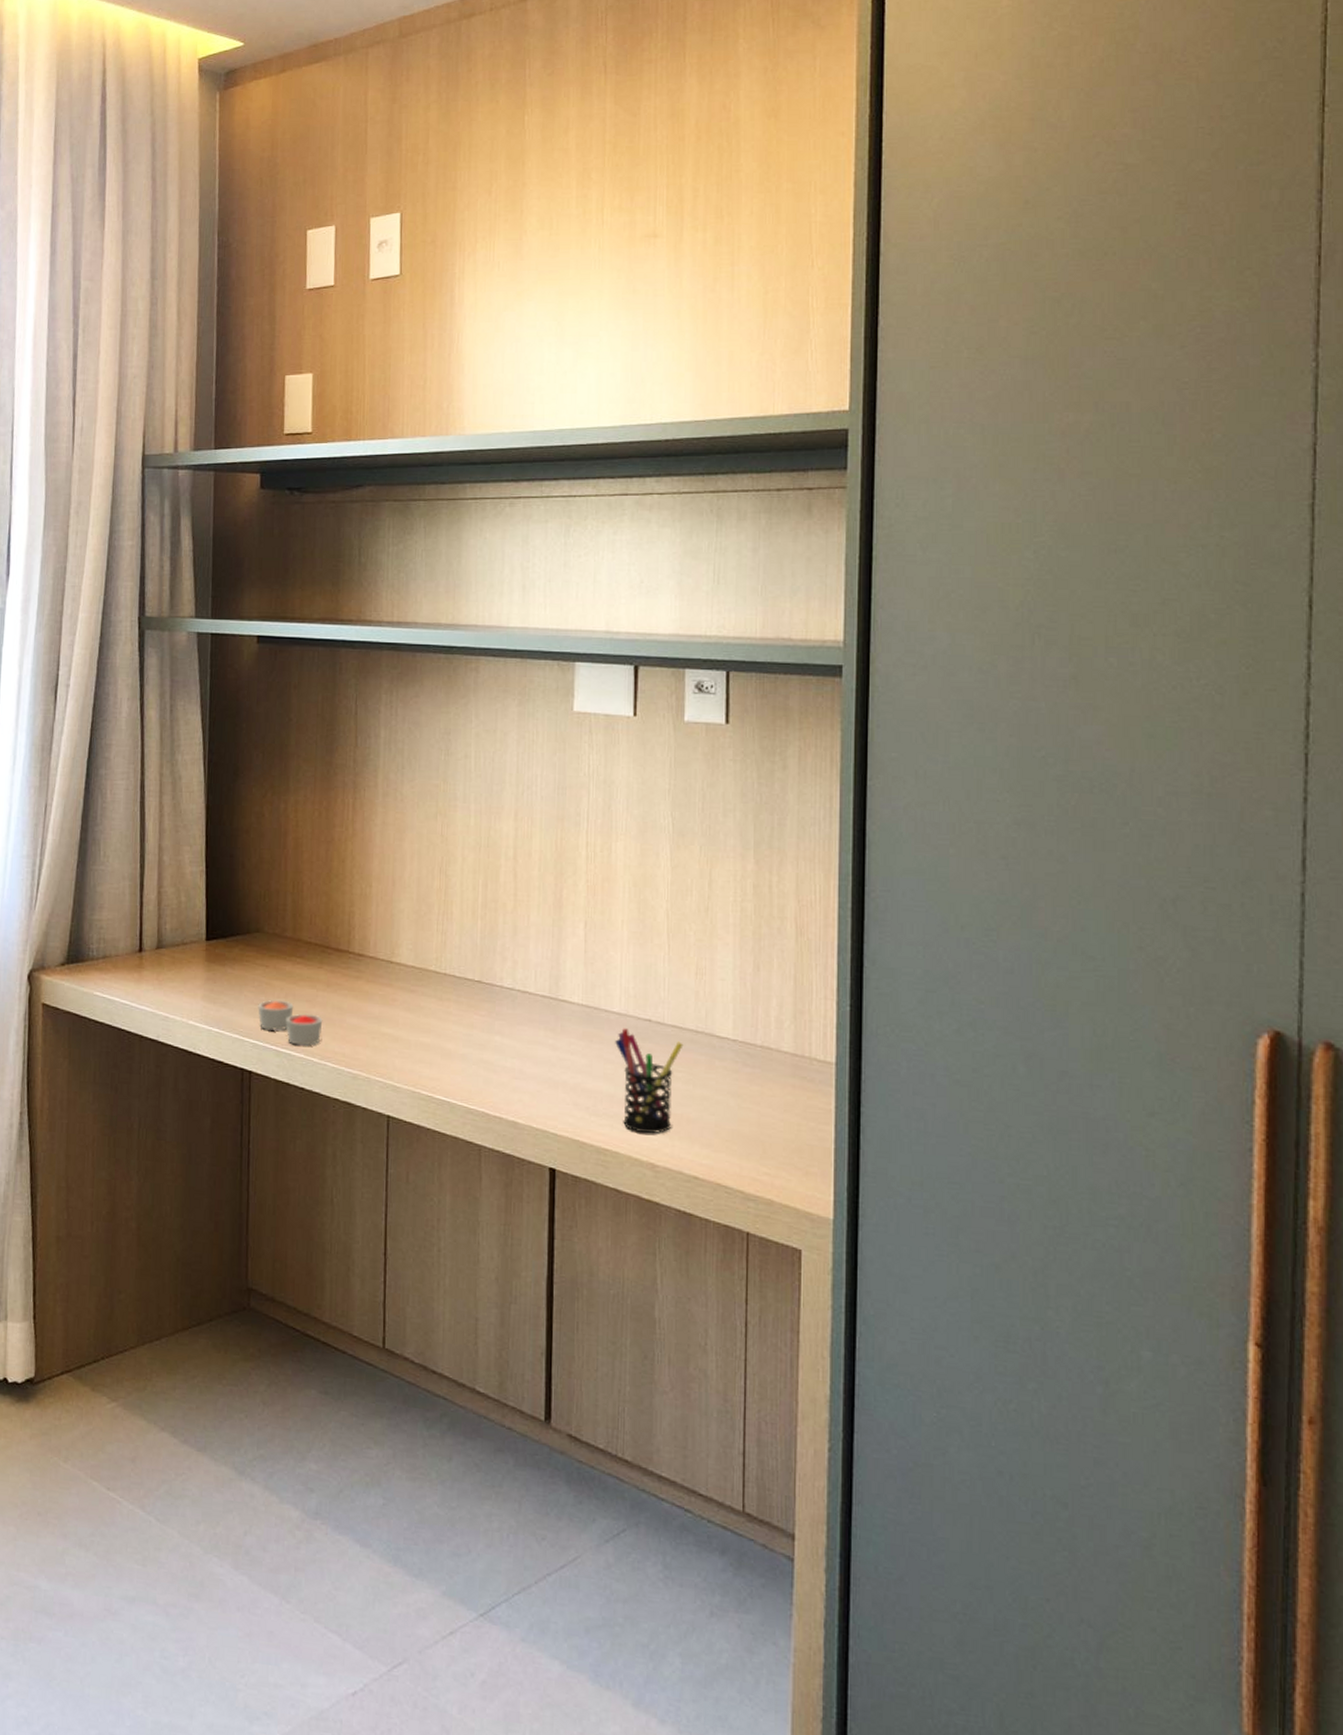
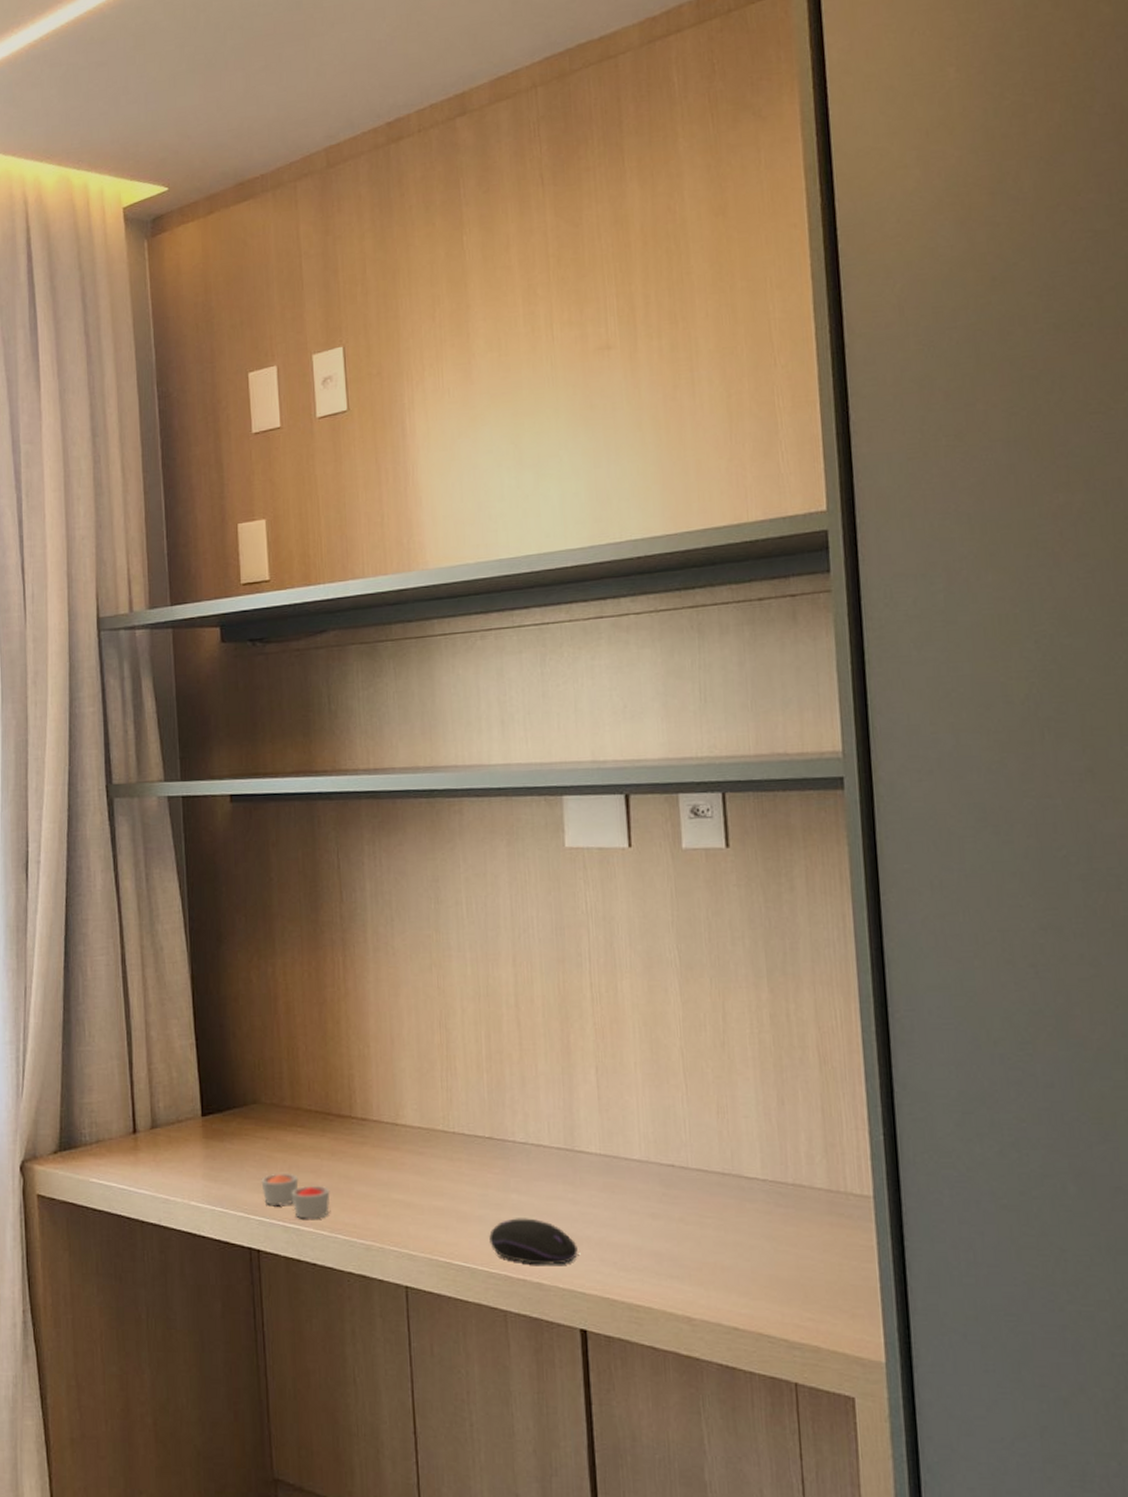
computer mouse: none [471,1059,553,1106] -> present [489,1218,578,1265]
pen holder: present [615,1028,684,1134] -> none [638,1176,711,1286]

